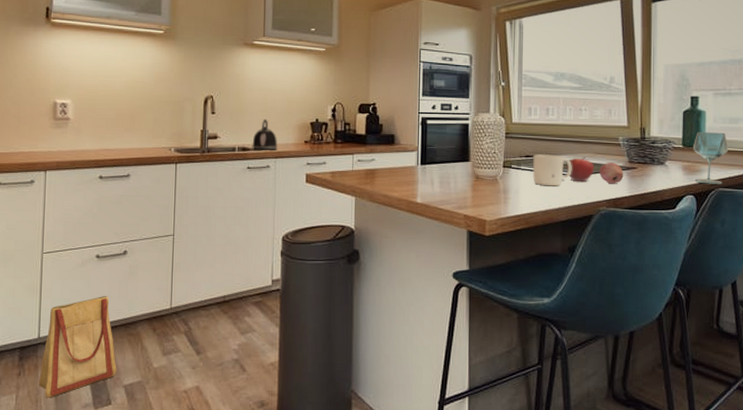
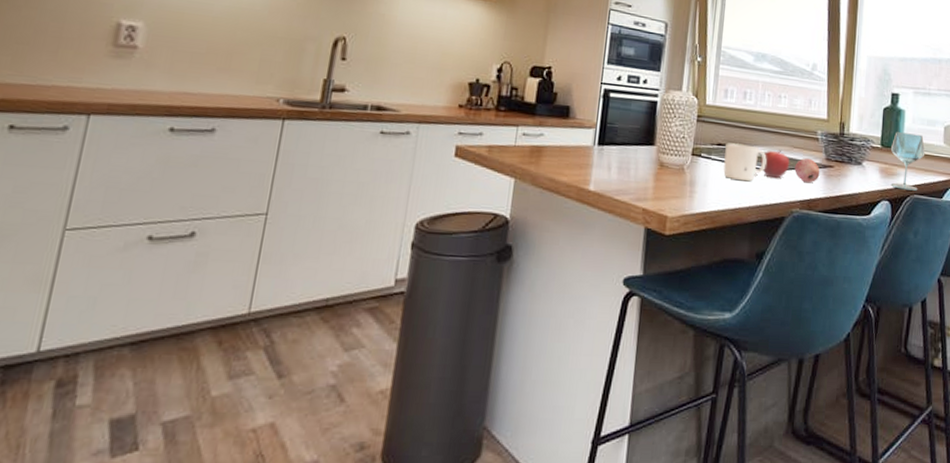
shopping bag: present [38,296,117,398] -> none [25,294,159,442]
kettle: present [252,118,278,151] -> none [389,72,424,114]

